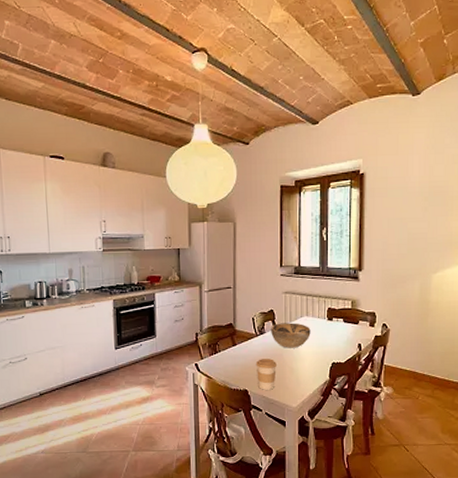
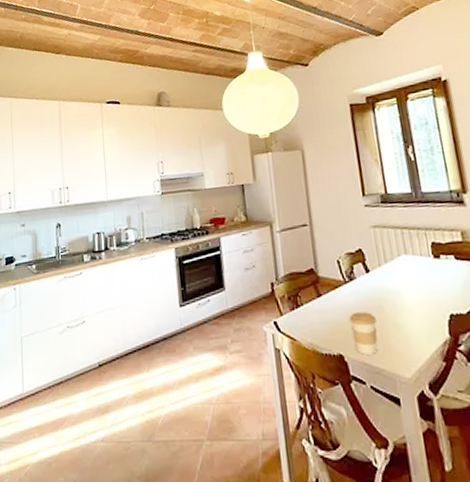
decorative bowl: present [271,323,311,348] -> none [362,263,415,297]

